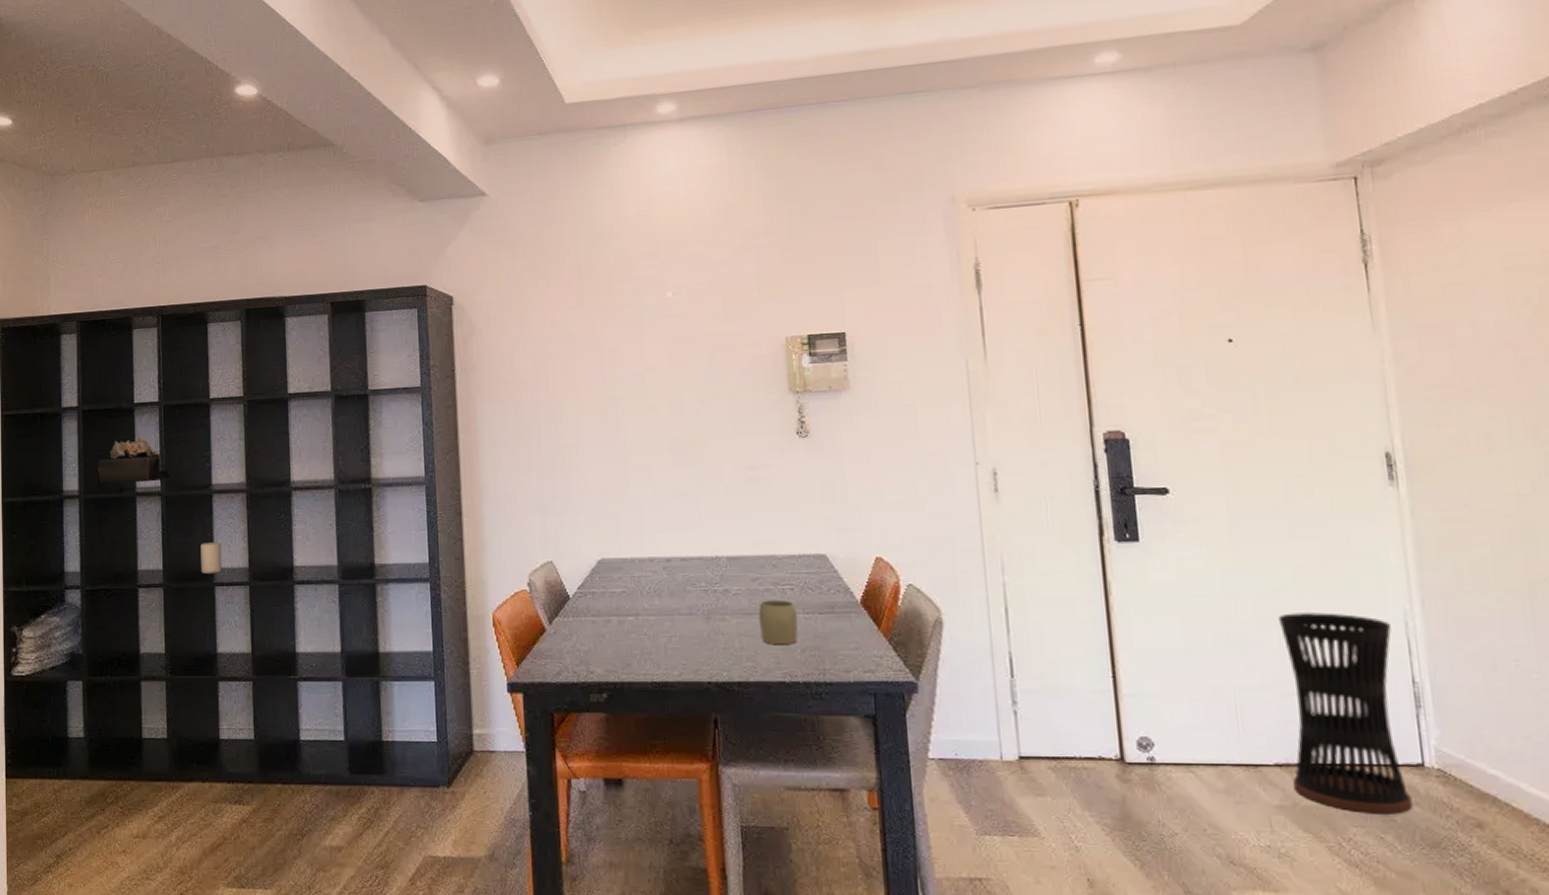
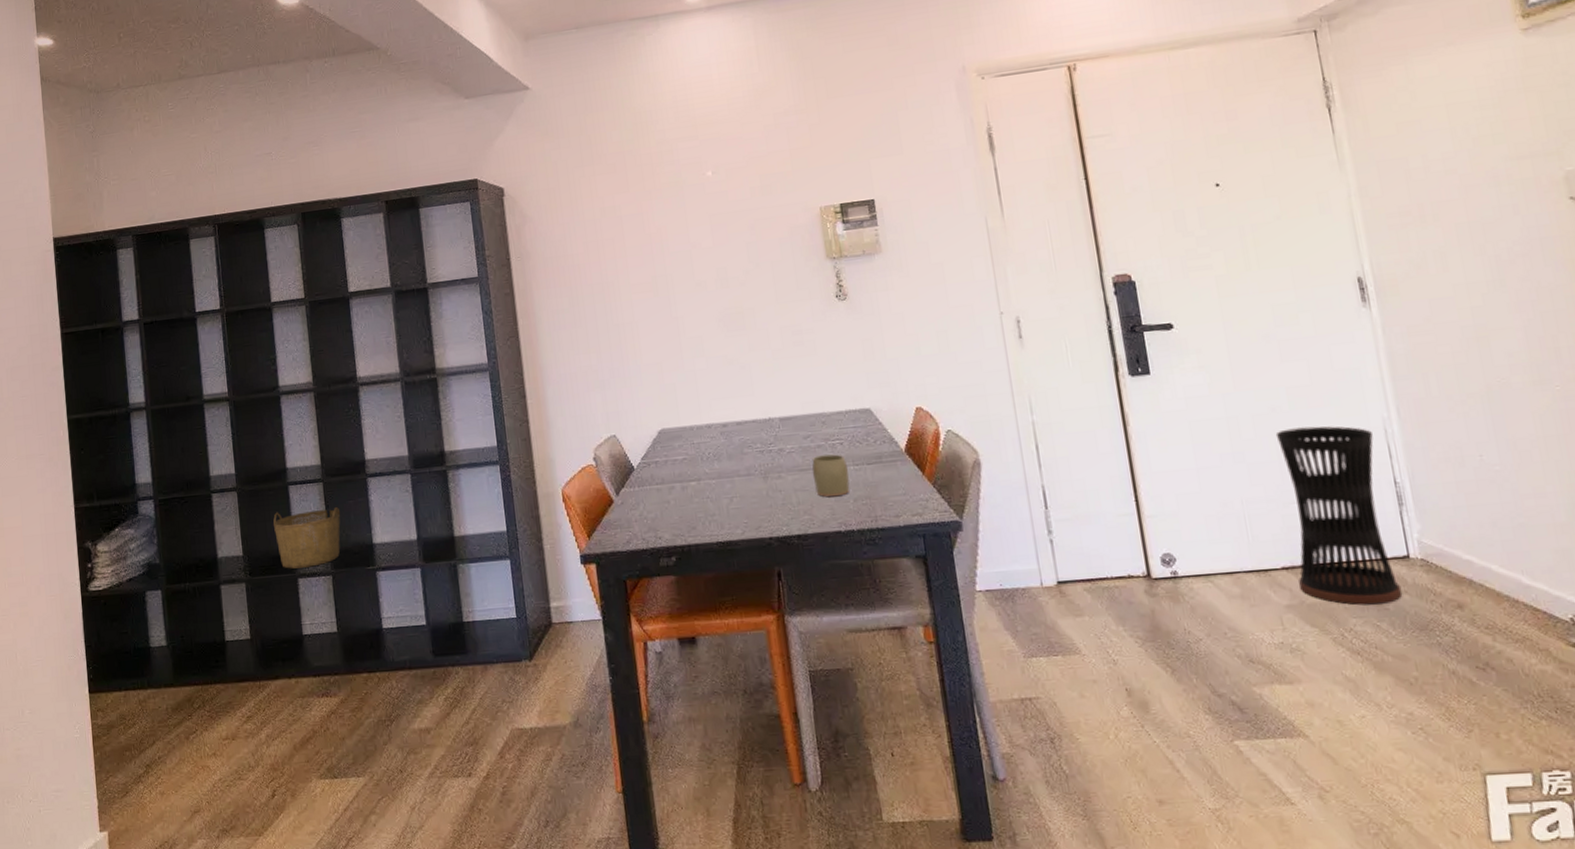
decorative box: present [98,437,171,484] -> none [163,345,238,394]
basket: none [197,611,266,671] -> present [273,506,341,569]
candle: present [200,542,222,575] -> none [271,442,294,475]

